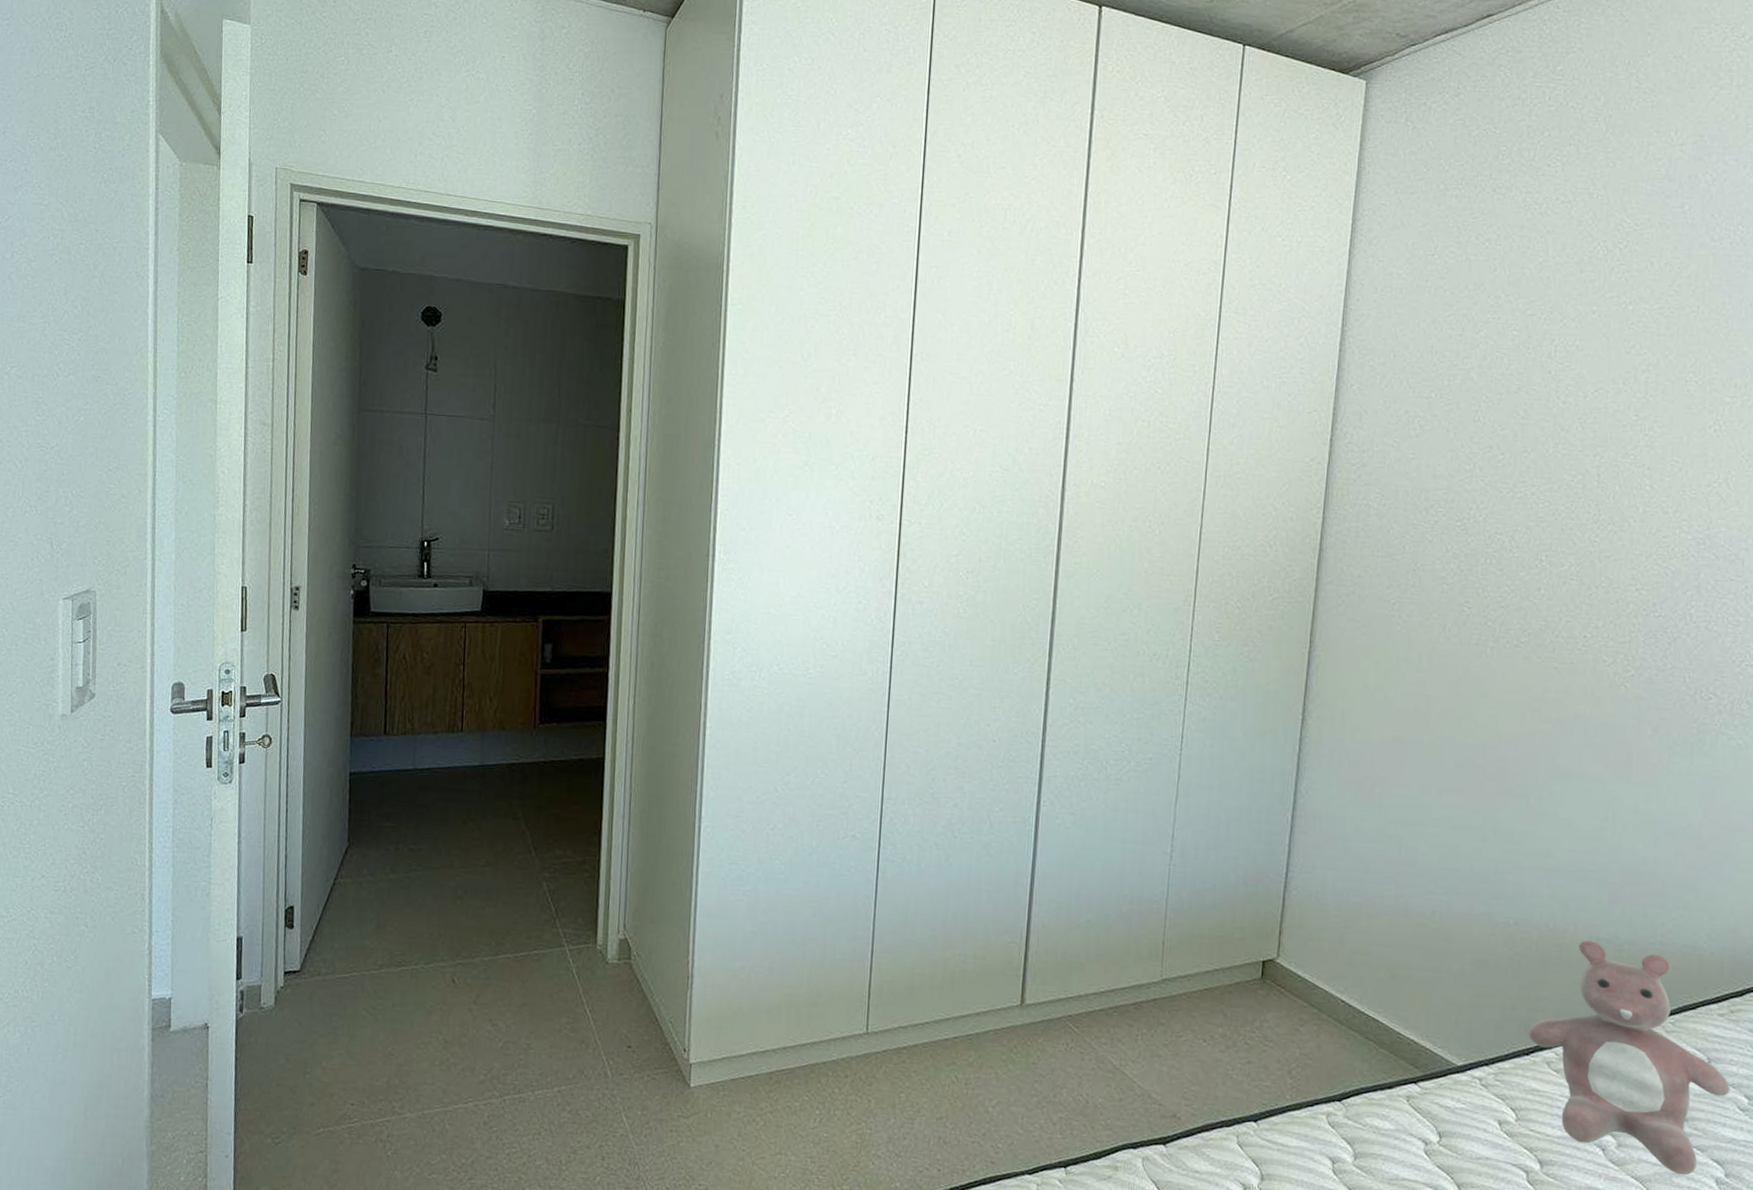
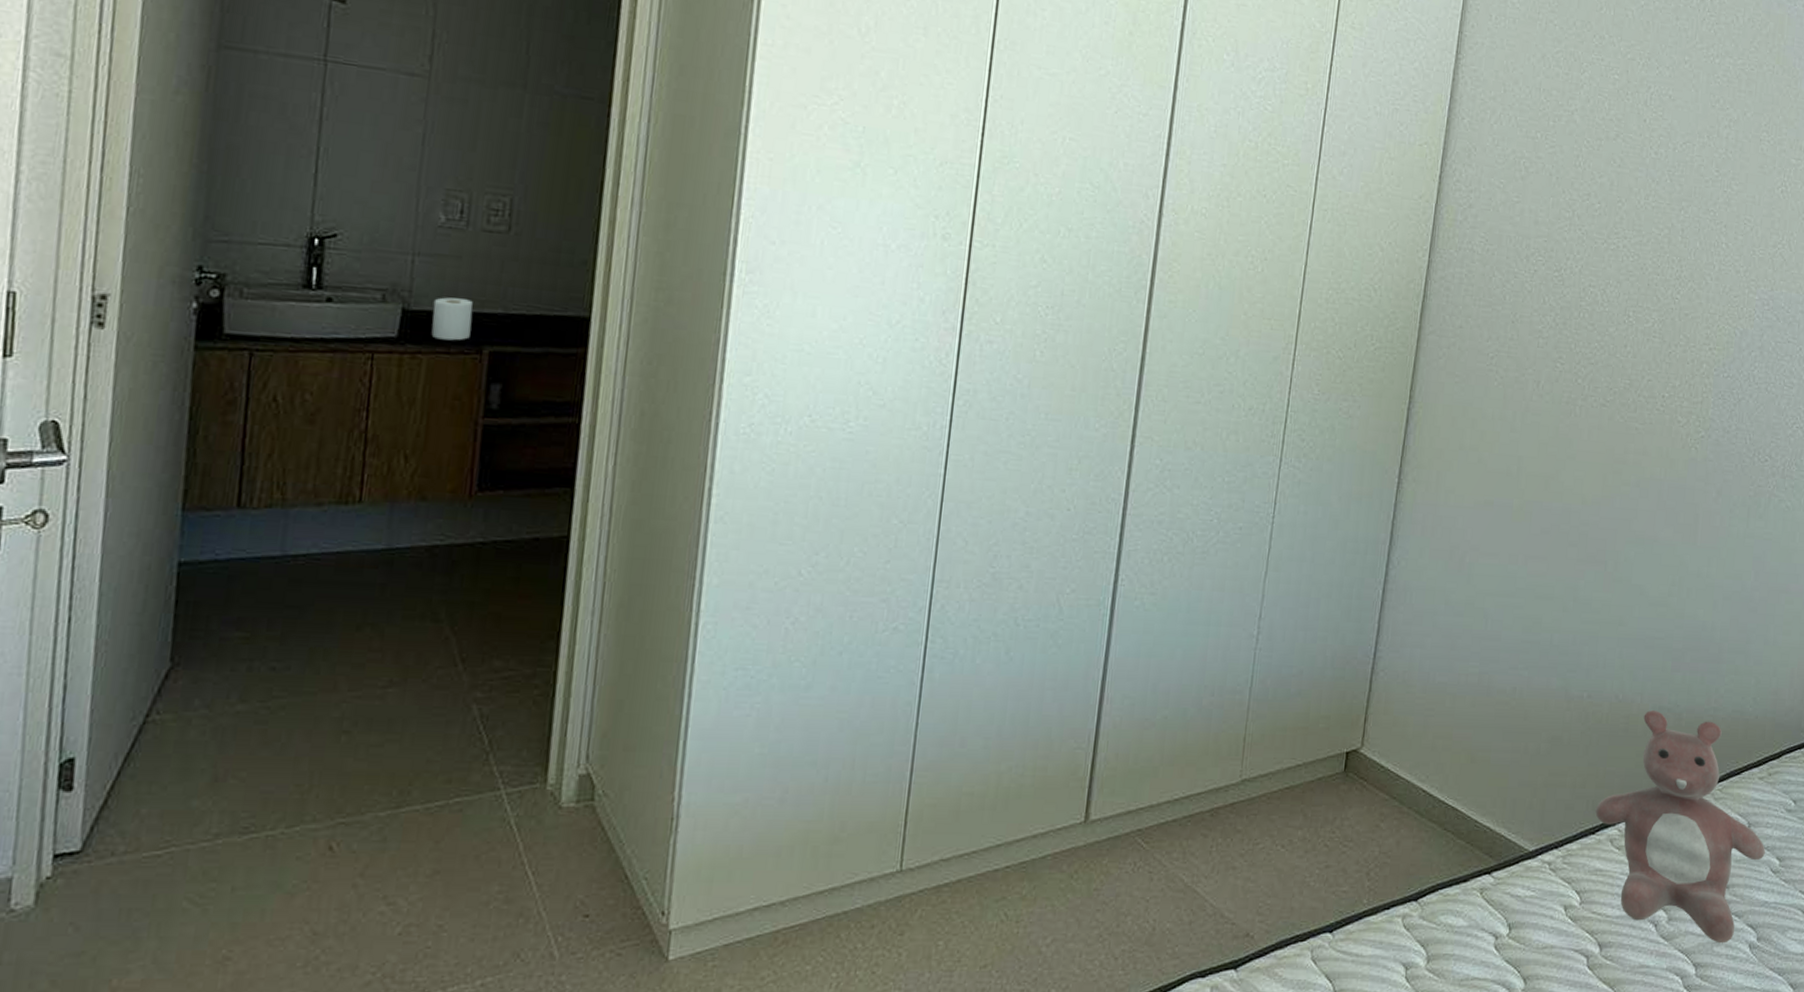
toilet paper roll: none [503,581,531,613] -> present [431,297,473,341]

